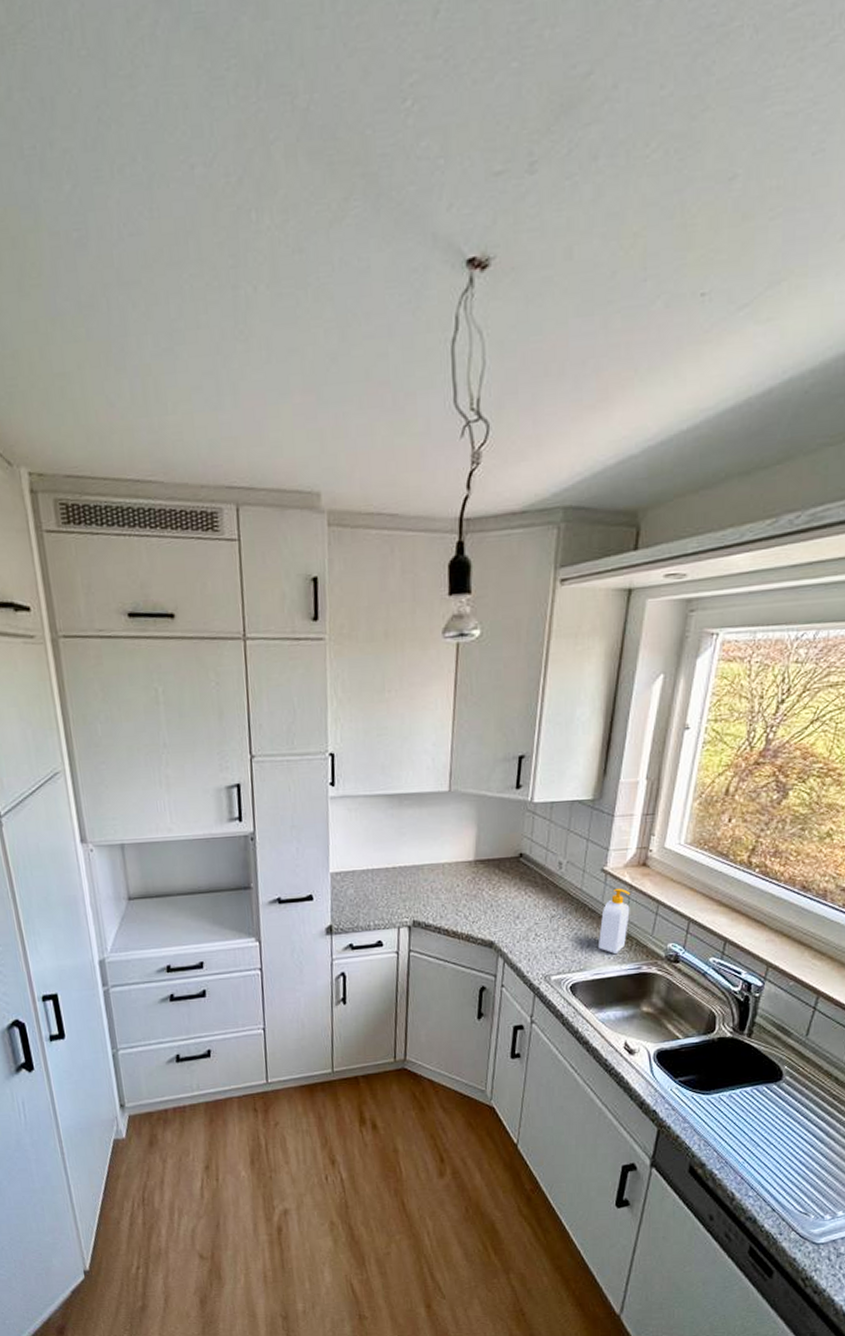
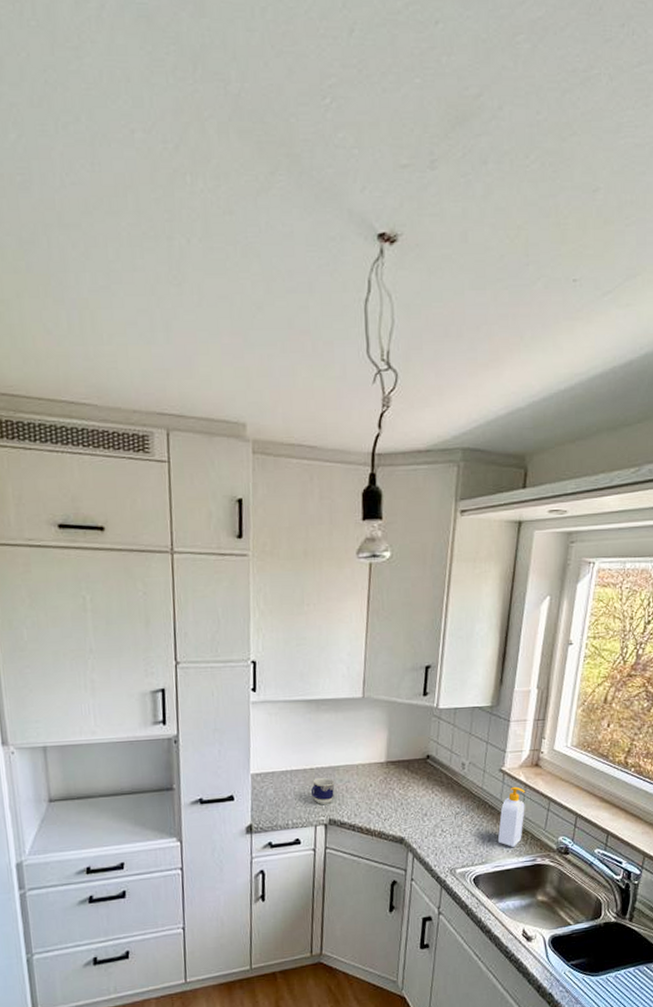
cup: none [393,876,419,905] -> present [310,777,335,804]

